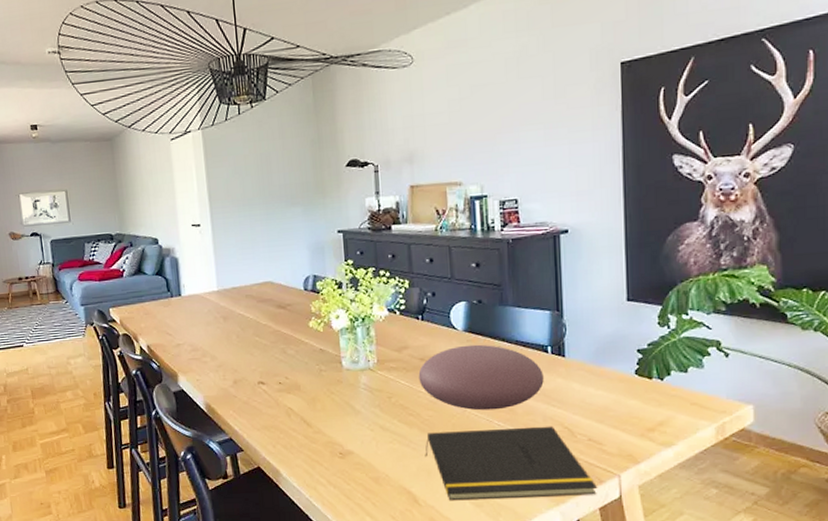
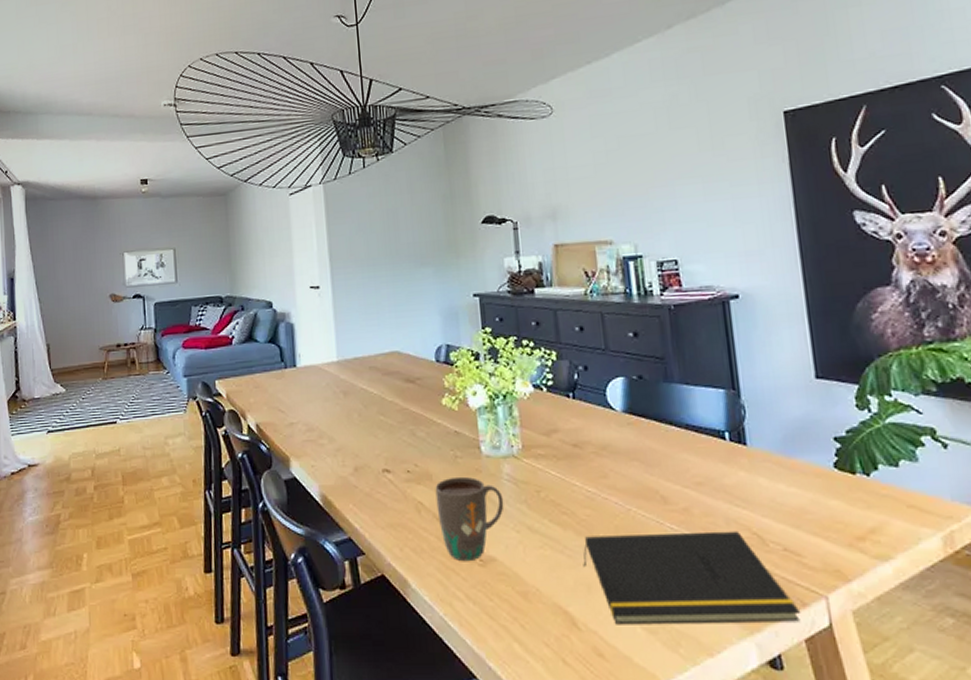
mug: none [303,386,361,455] -> present [435,476,504,562]
decorative bowl: present [418,344,544,411] -> none [571,428,723,510]

